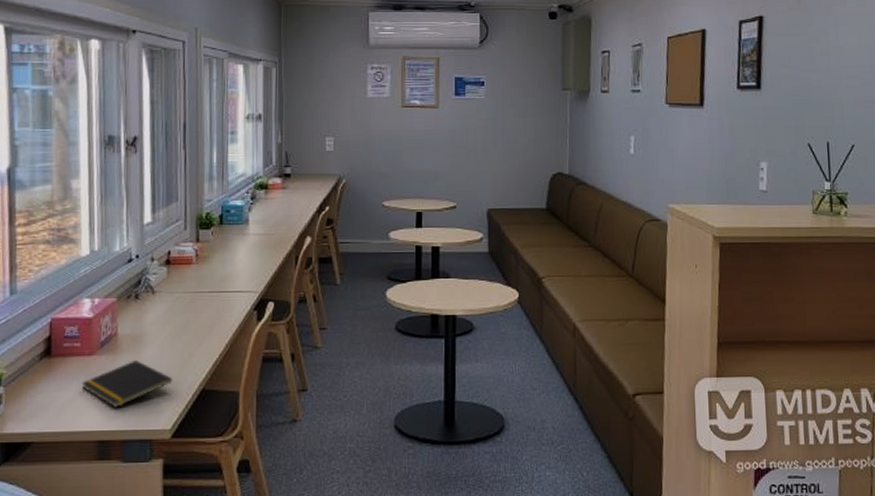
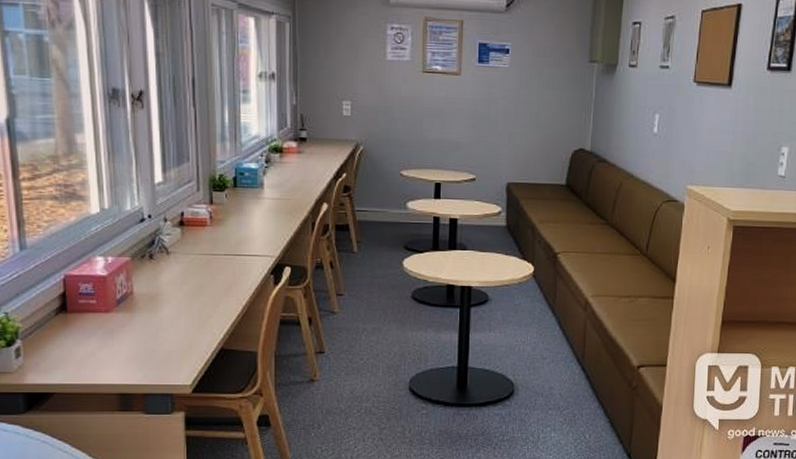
notepad: present [81,359,172,407] -> none [100,318,191,363]

